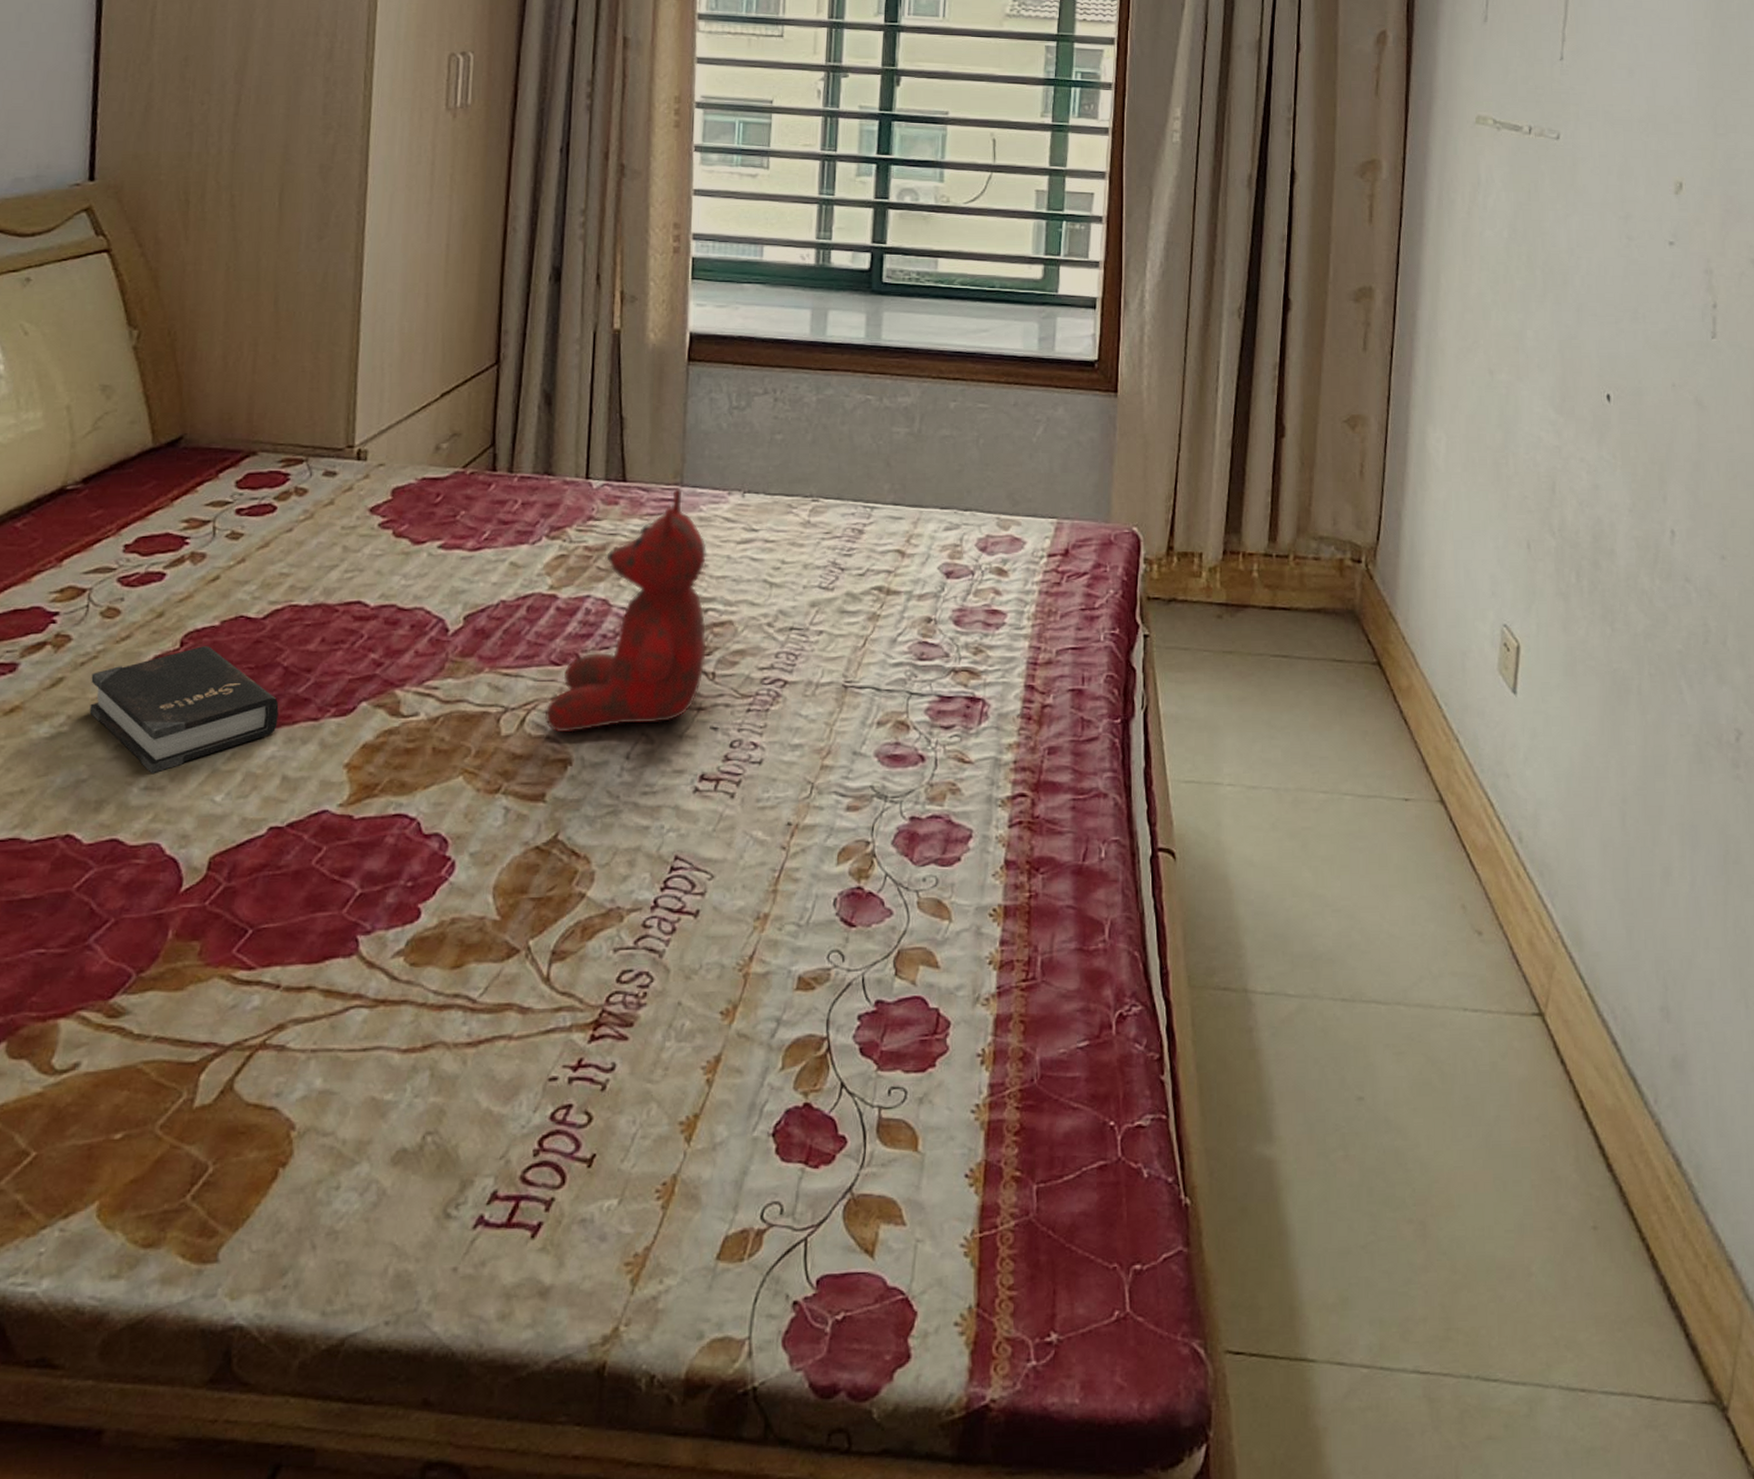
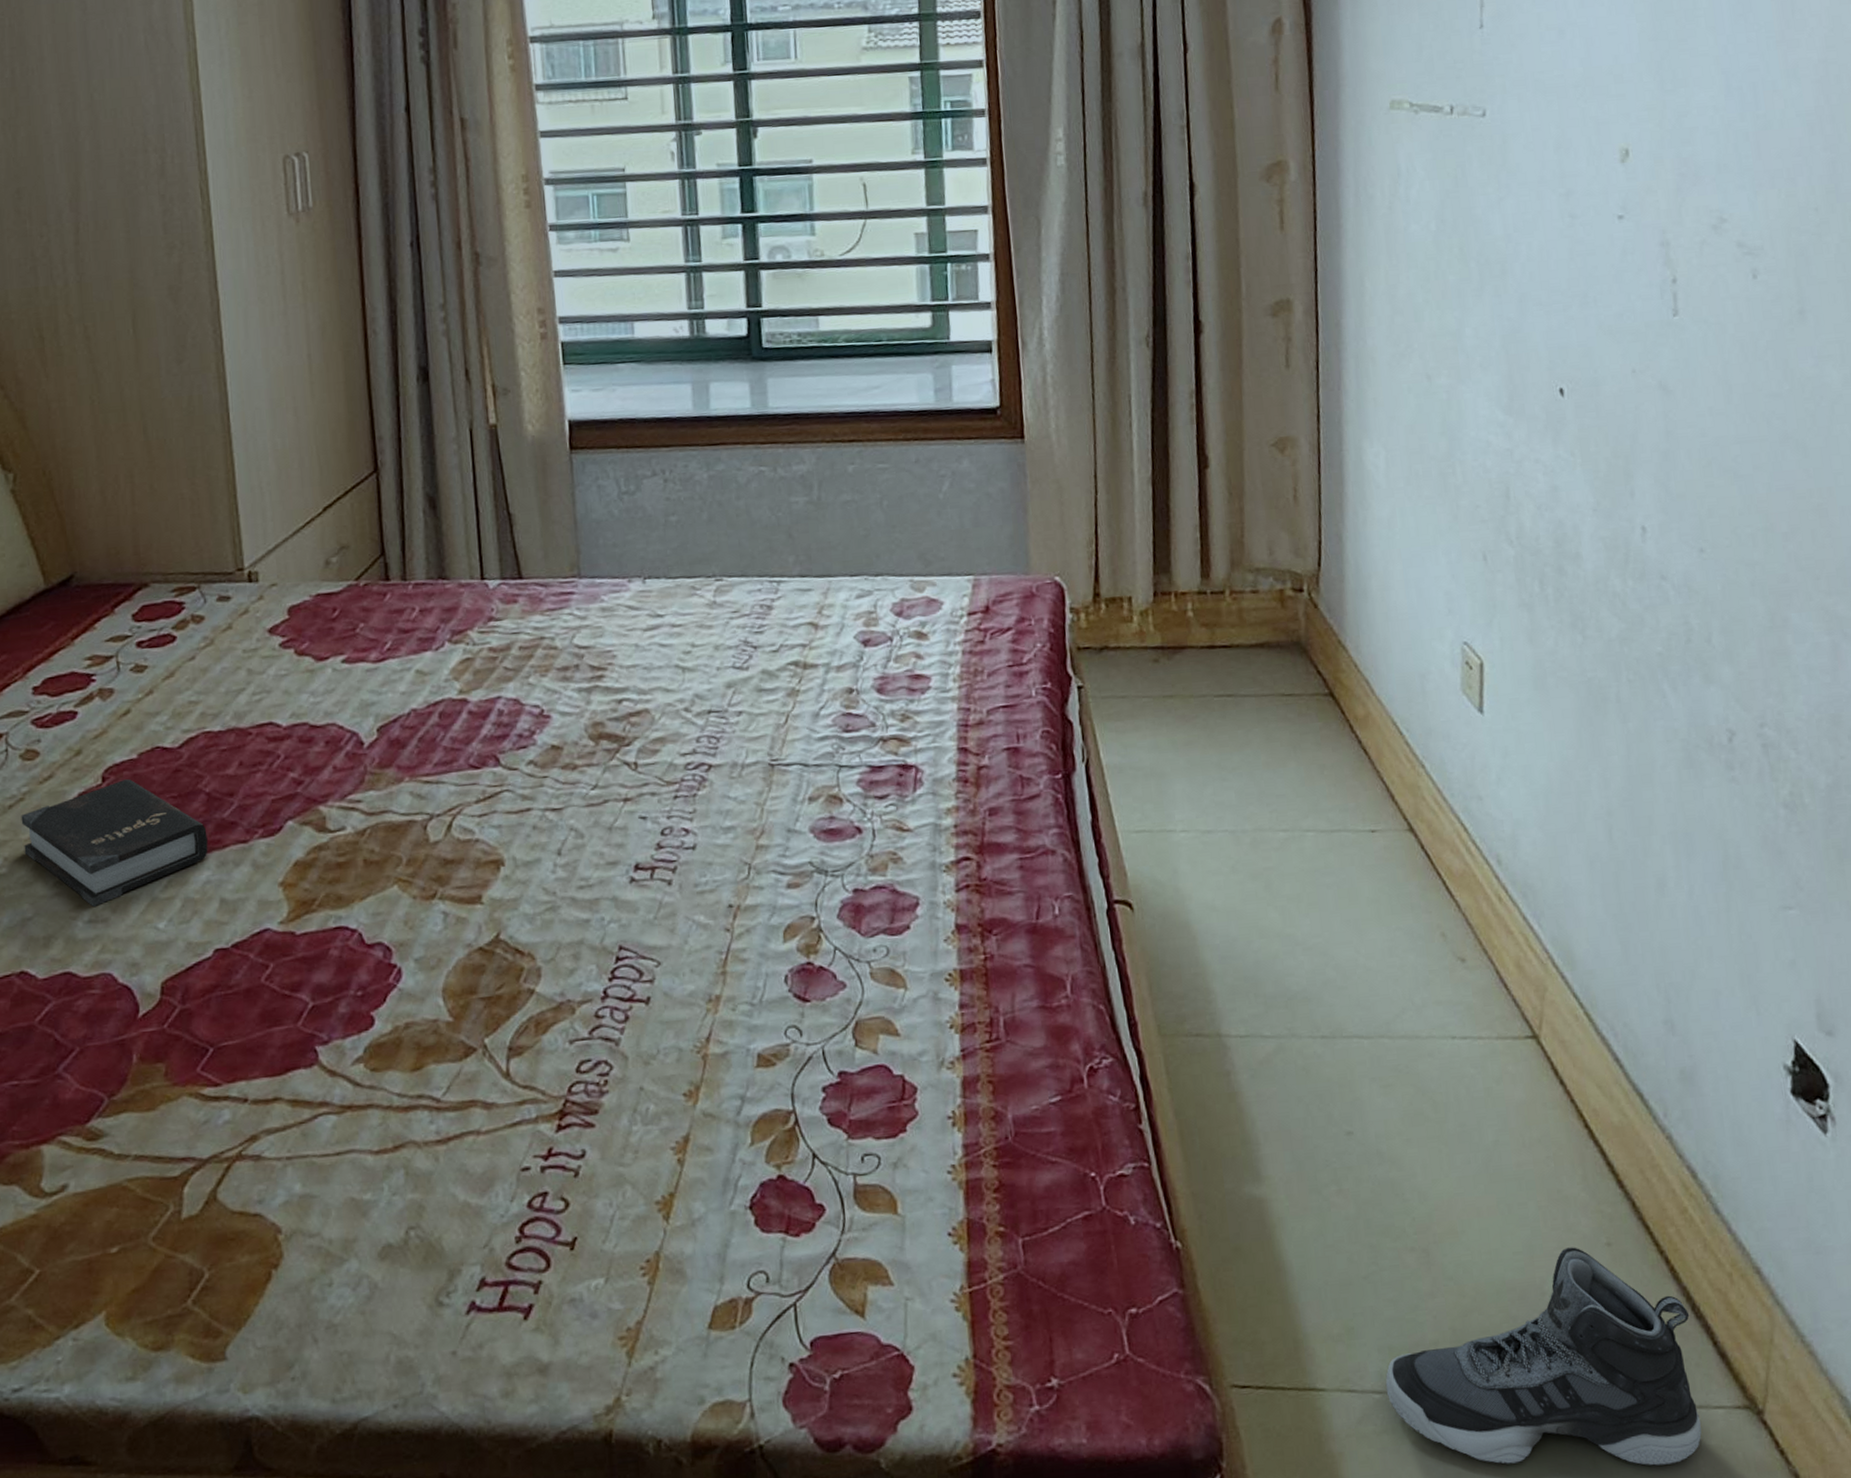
teddy bear: present [544,488,707,733] -> none [470,580,626,835]
sneaker: none [1374,1228,1670,1459] -> present [1385,1247,1702,1466]

